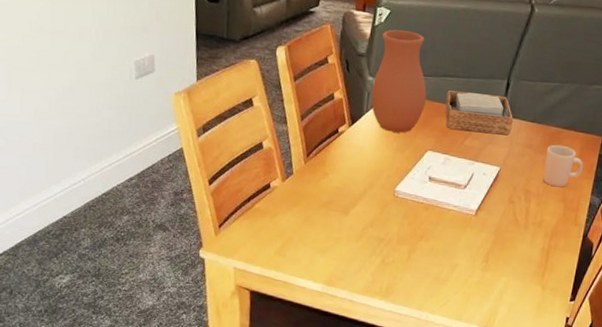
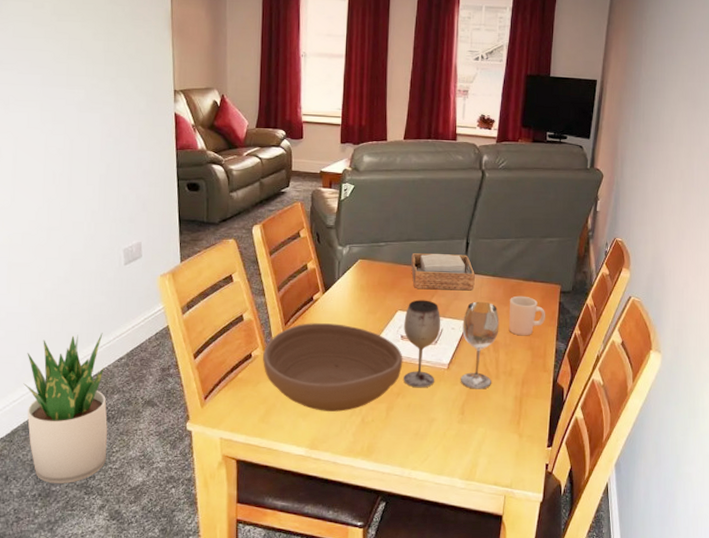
planter: none [27,150,117,302] -> present [23,333,108,484]
bowl: none [282,156,430,250] -> present [263,323,403,412]
vase: present [371,29,427,133] -> none [341,202,392,296]
wineglass: none [428,140,534,239] -> present [404,300,499,389]

